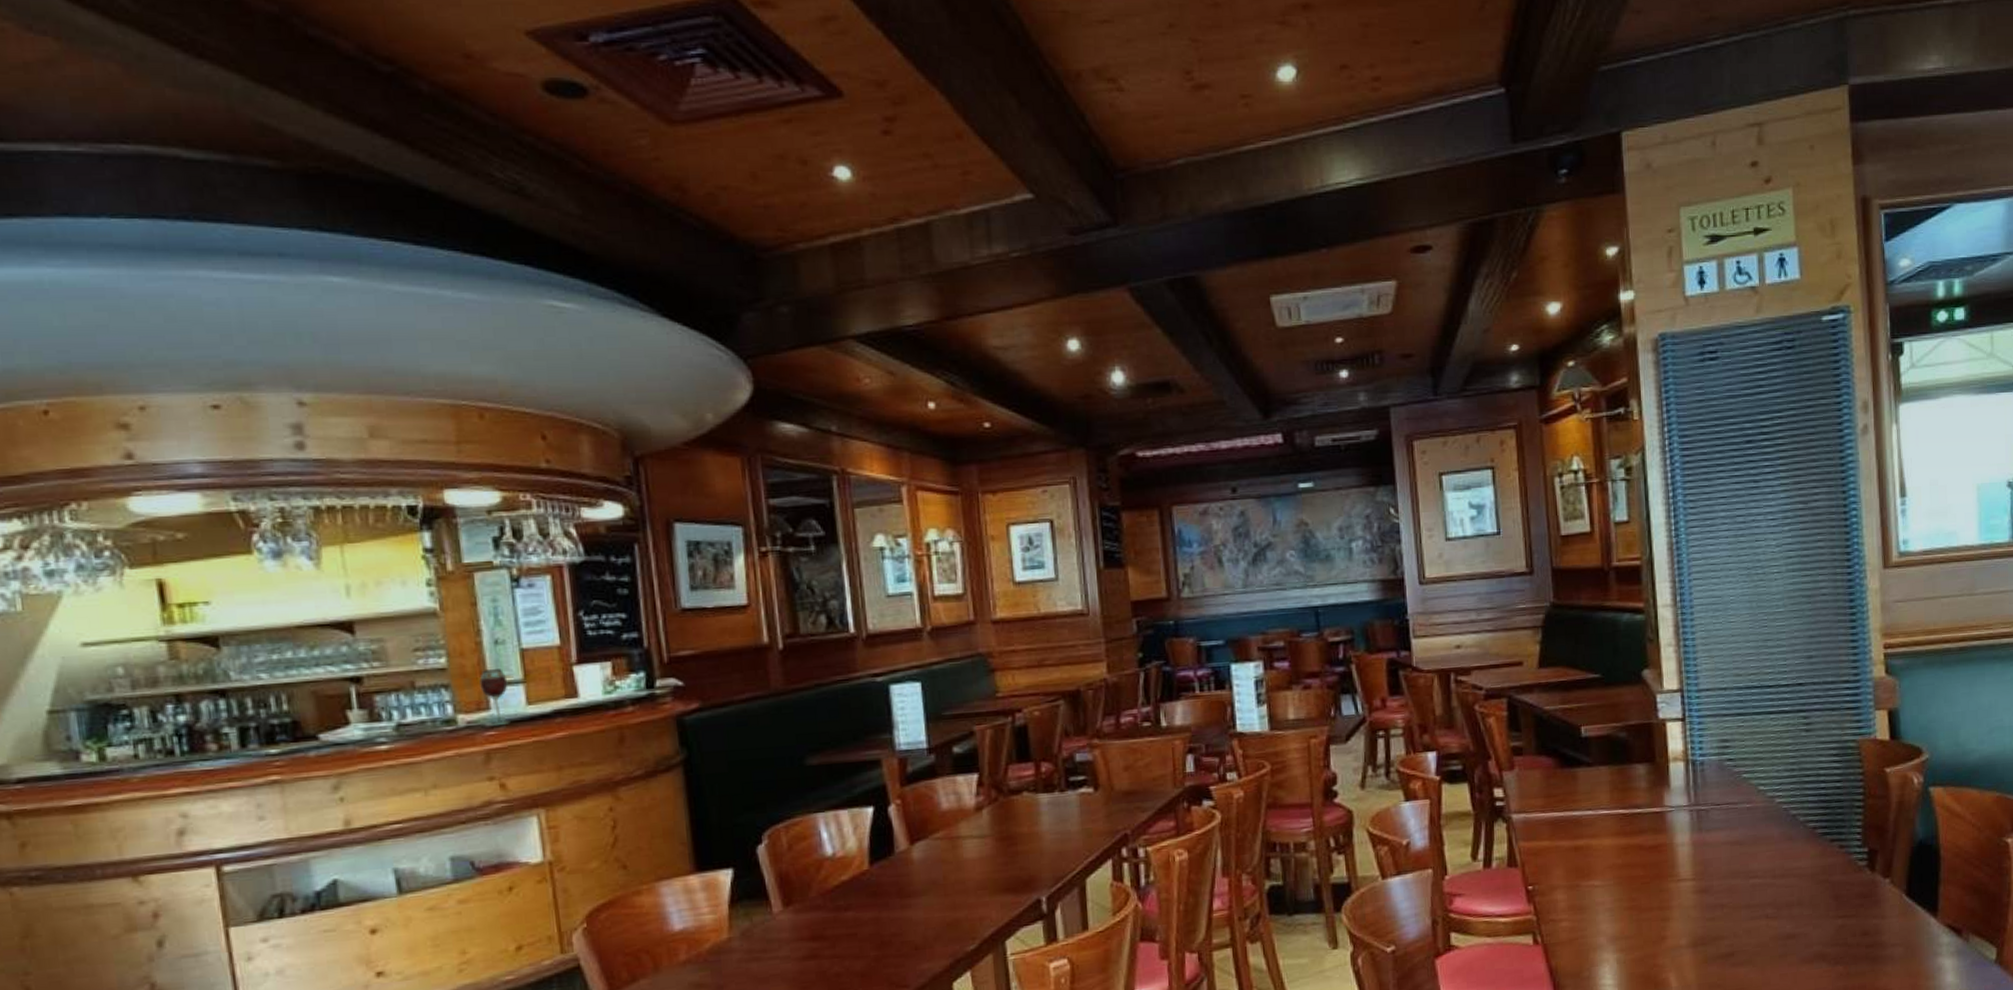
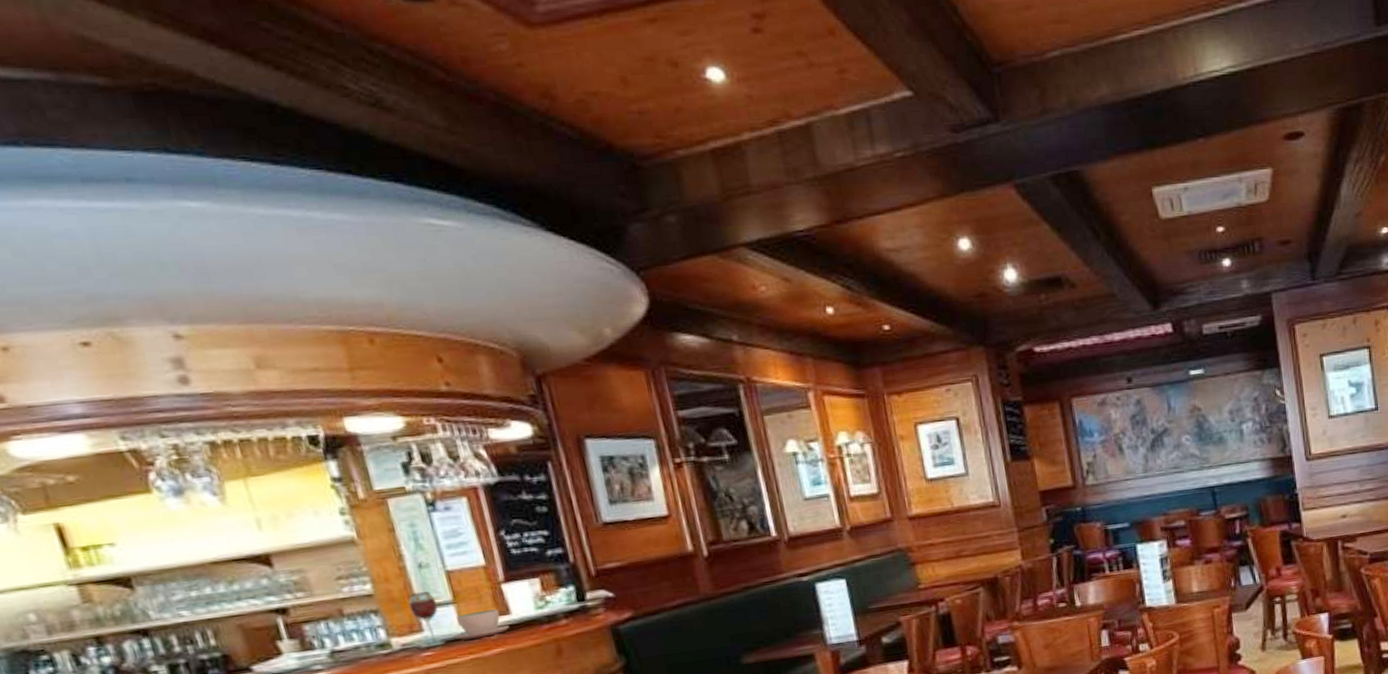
cup: none [519,690,576,721] -> present [453,608,510,640]

